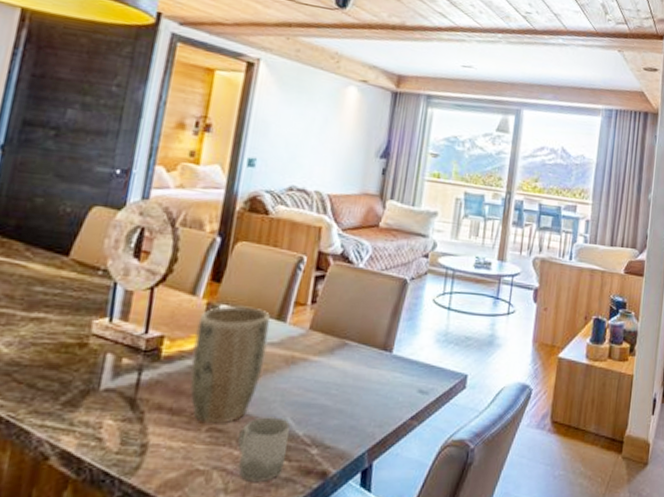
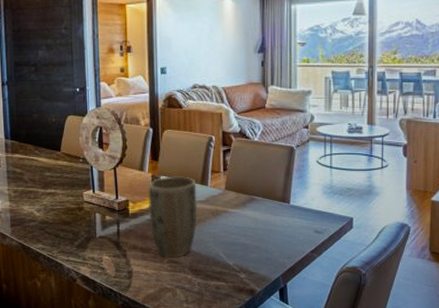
cup: present [238,417,290,481] -> none [189,252,223,296]

